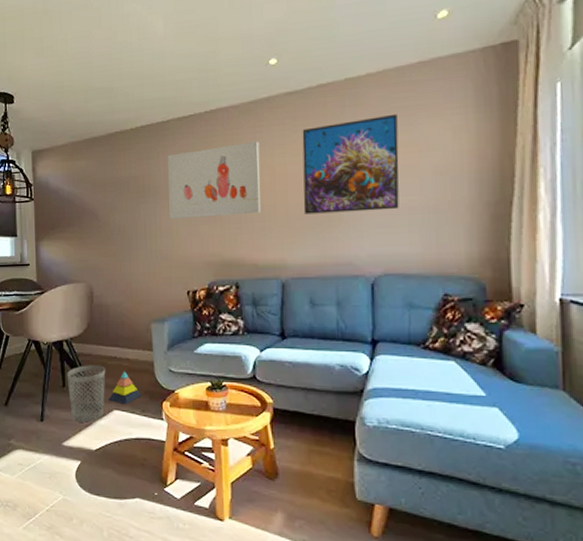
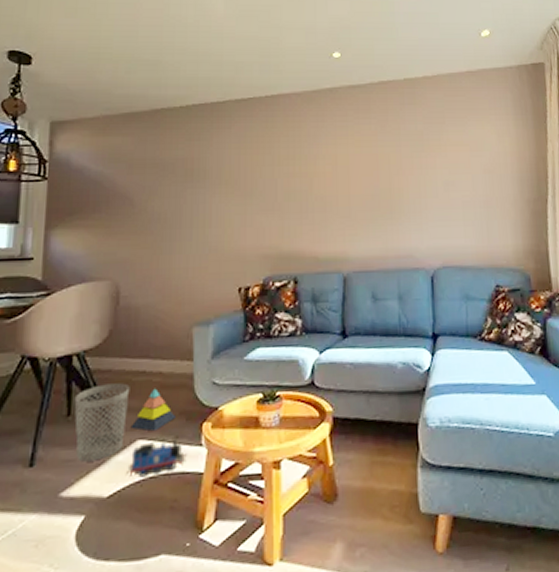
train: none [108,412,152,439] -> present [127,439,187,478]
wall art: present [168,141,261,219] -> none [222,130,323,207]
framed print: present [302,113,399,214] -> none [364,115,455,206]

